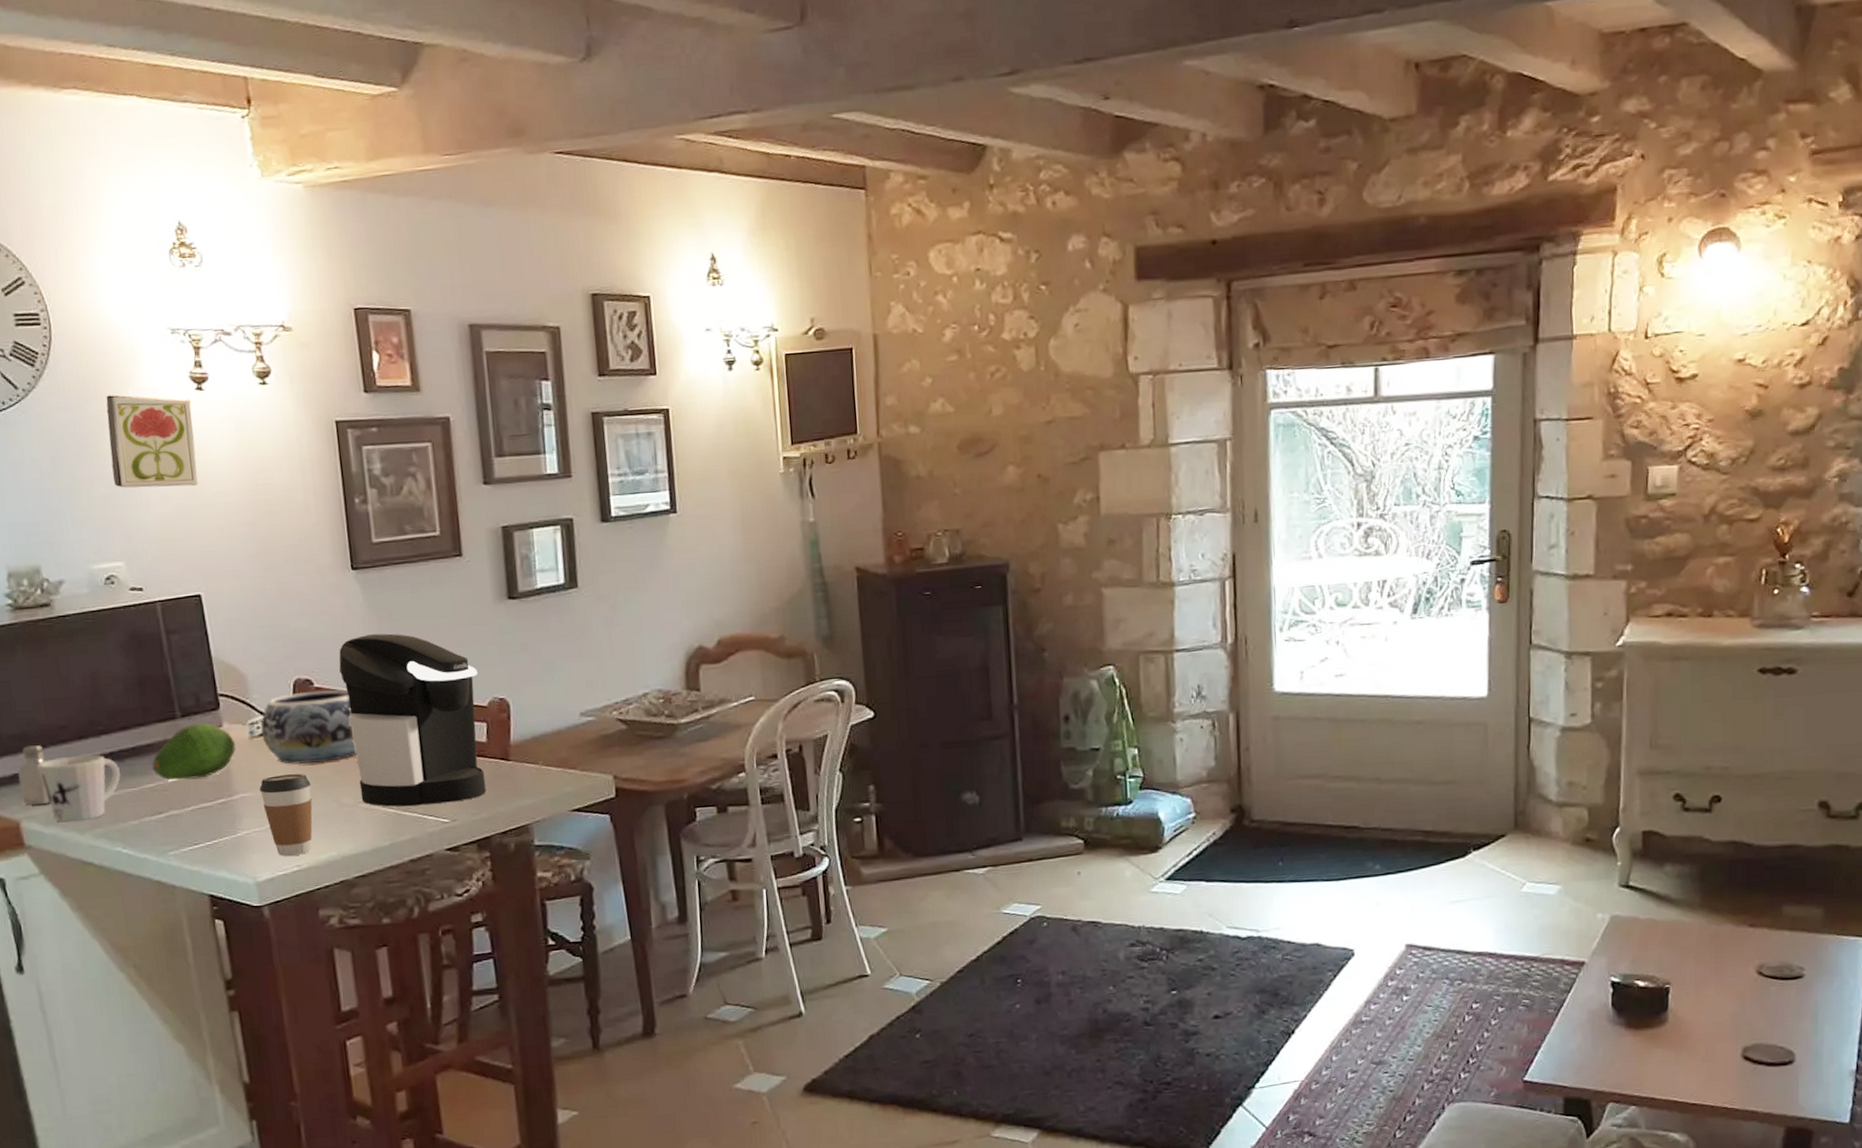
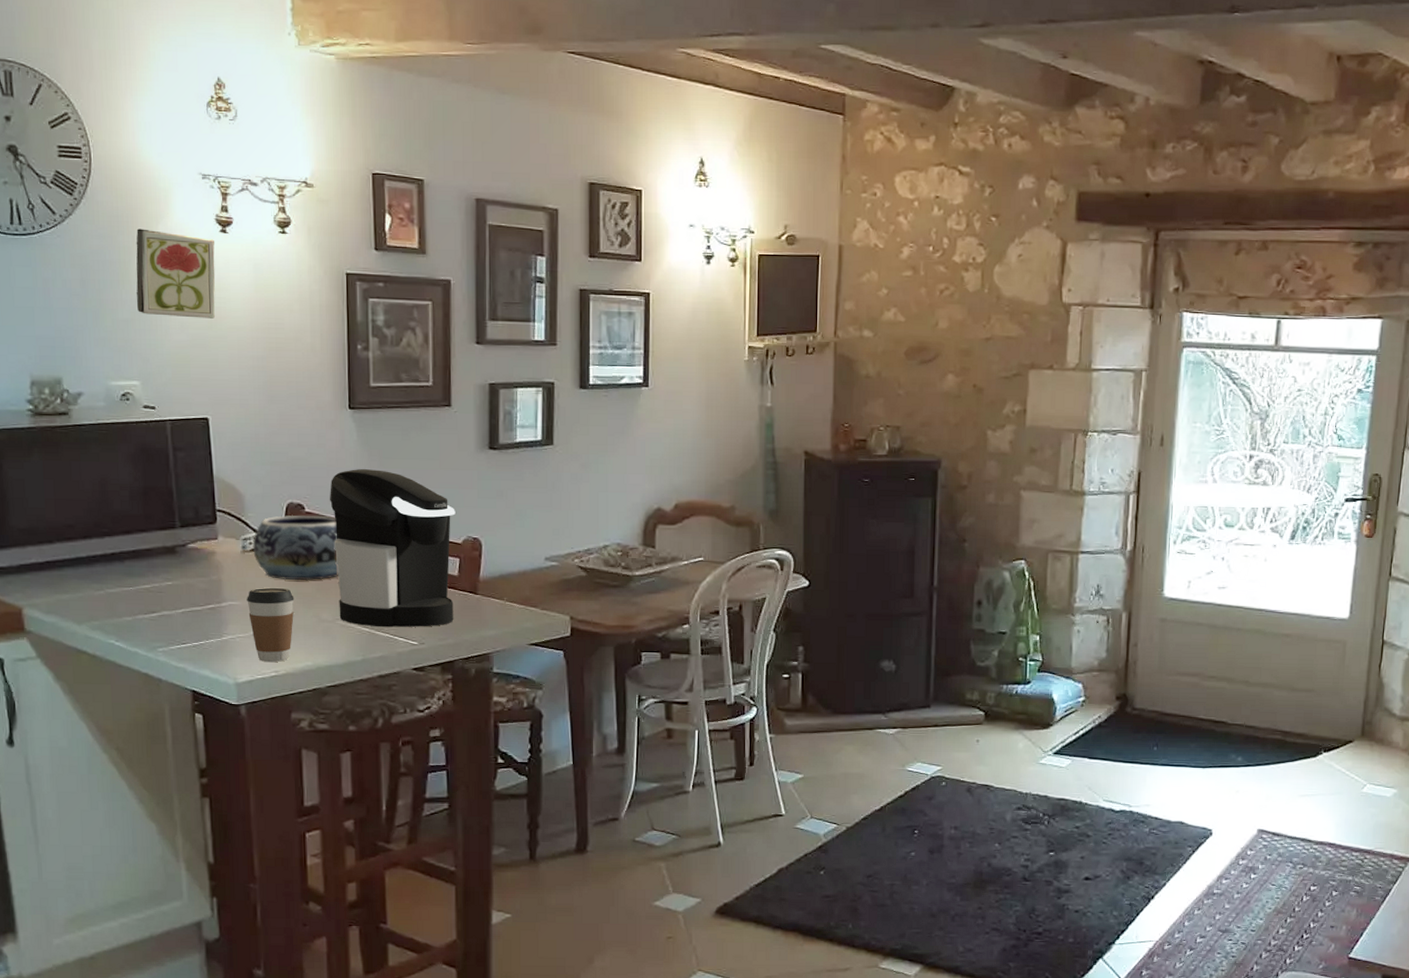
saltshaker: present [17,745,50,805] -> none [23,540,54,595]
mug: present [36,754,121,822] -> none [42,553,119,613]
fruit: present [152,723,236,781] -> none [149,534,228,584]

